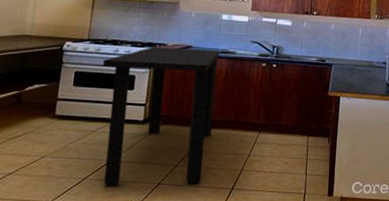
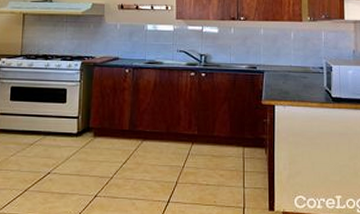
dining table: present [102,47,220,185] -> none [35,60,147,197]

